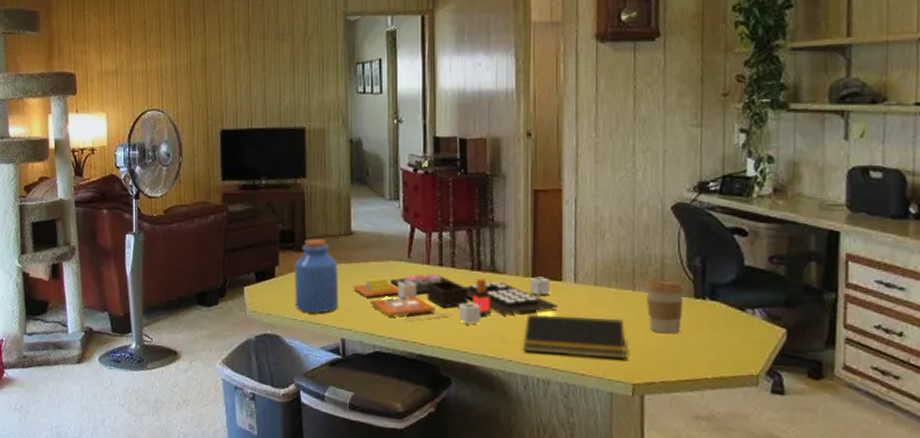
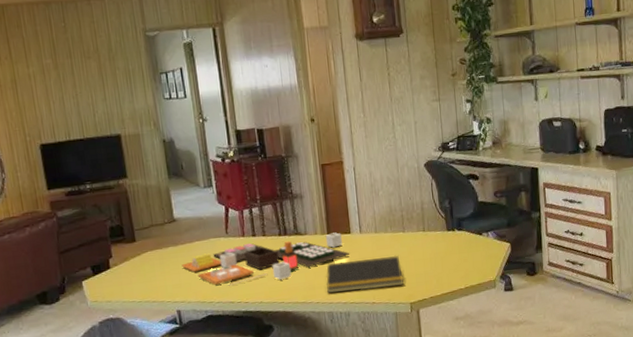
jar: present [294,238,339,314] -> none [126,228,172,294]
coffee cup: present [646,278,686,334] -> none [412,219,440,262]

